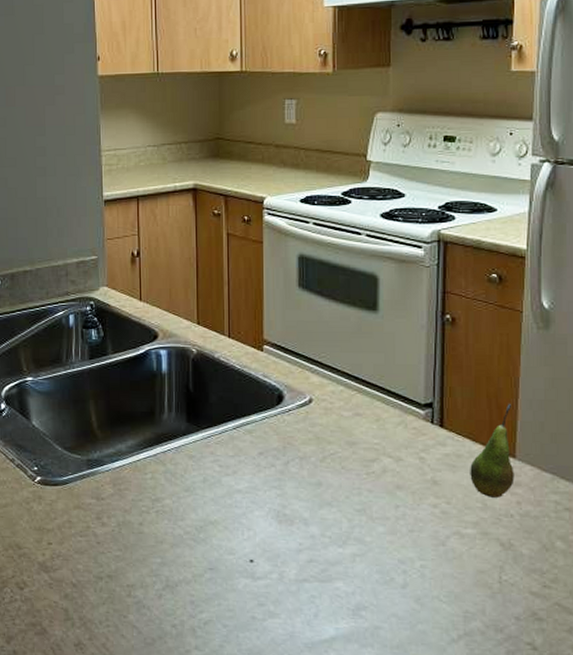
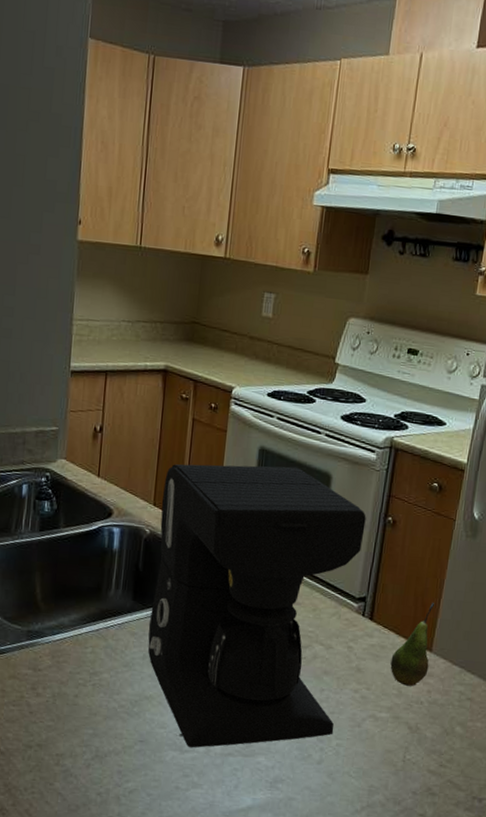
coffee maker: none [205,272,422,575] -> present [147,464,366,748]

